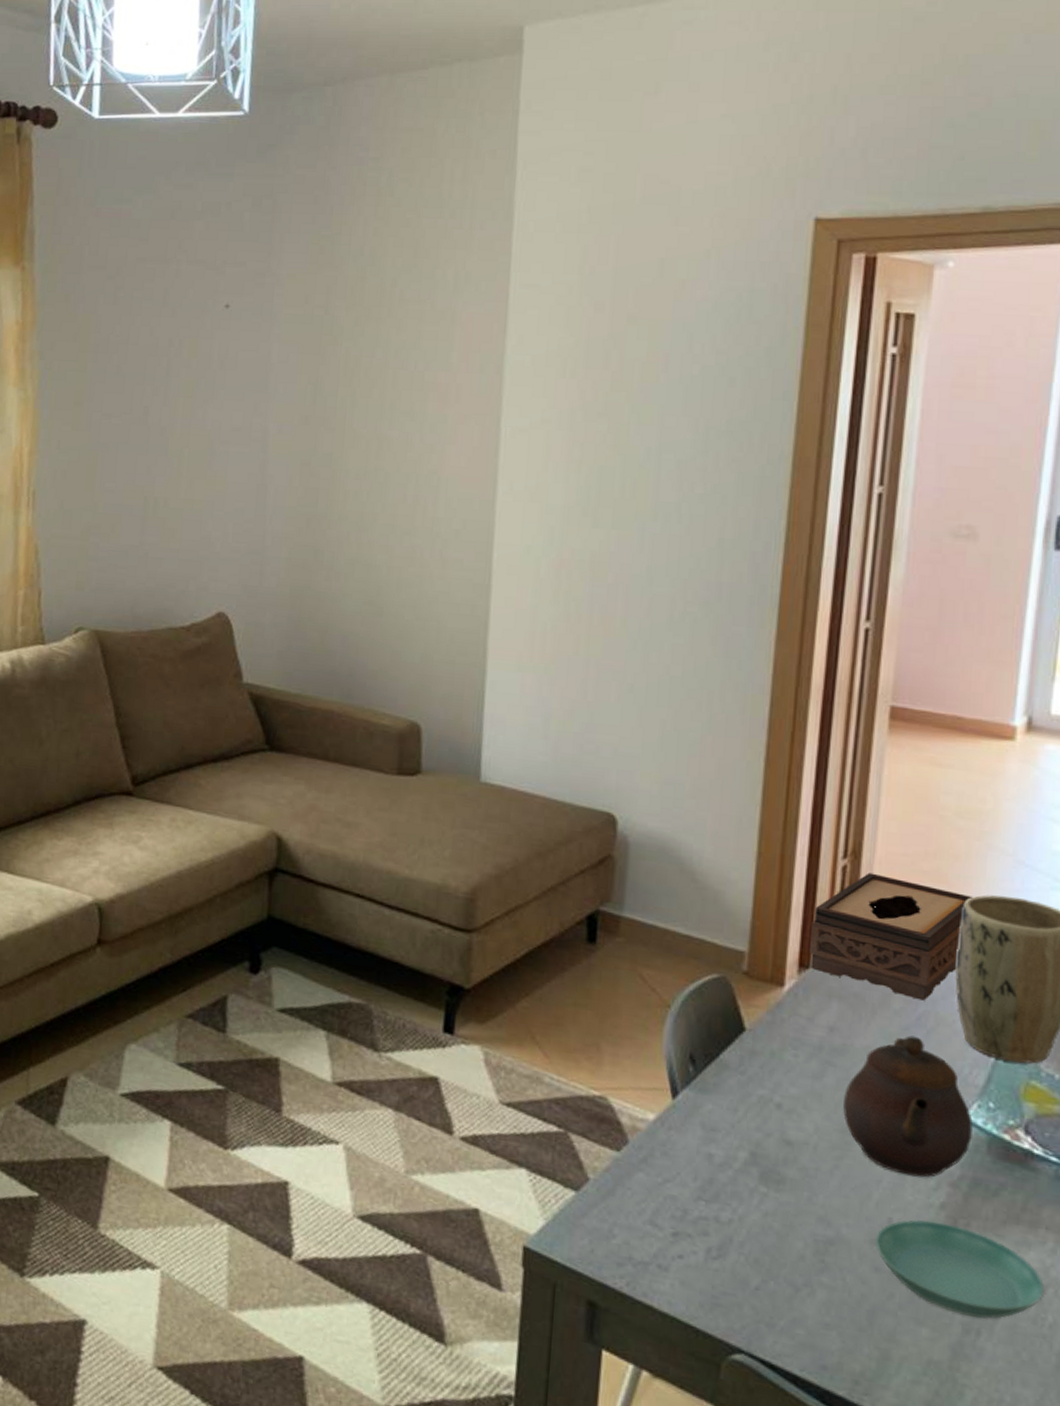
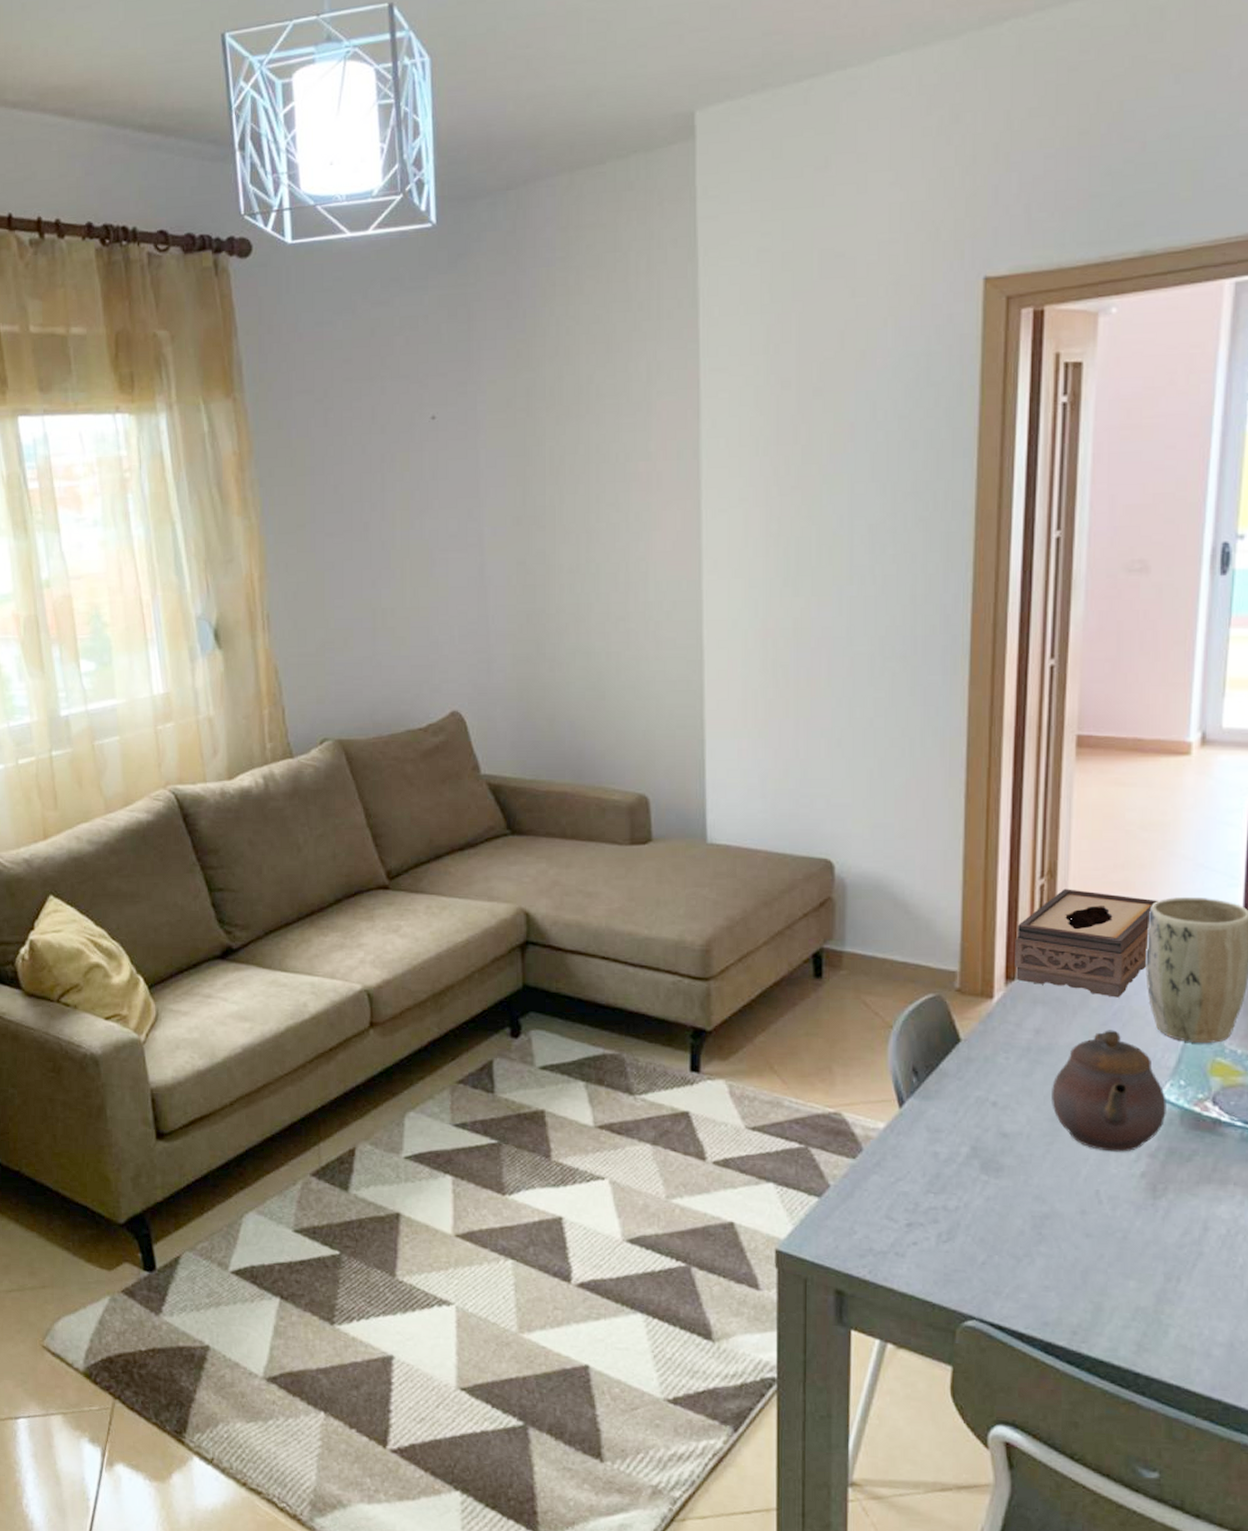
saucer: present [875,1219,1046,1319] -> none [1085,1188,1236,1267]

